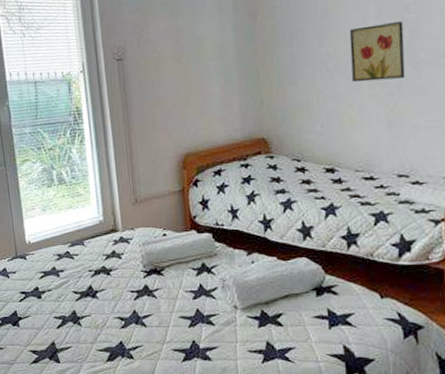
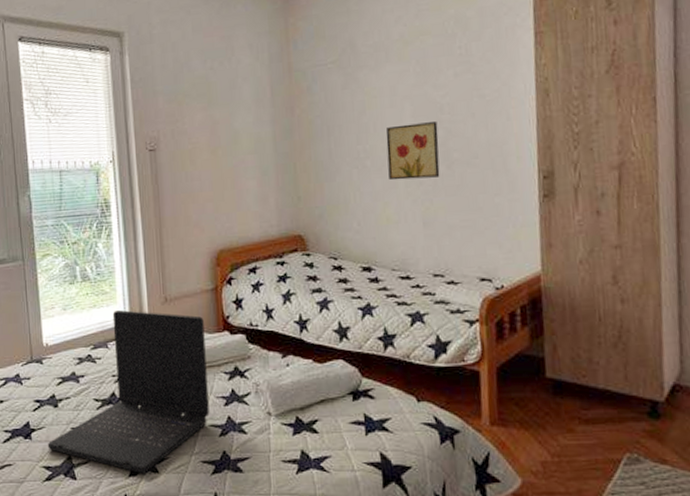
laptop: none [33,210,179,360] -> present [47,309,210,474]

